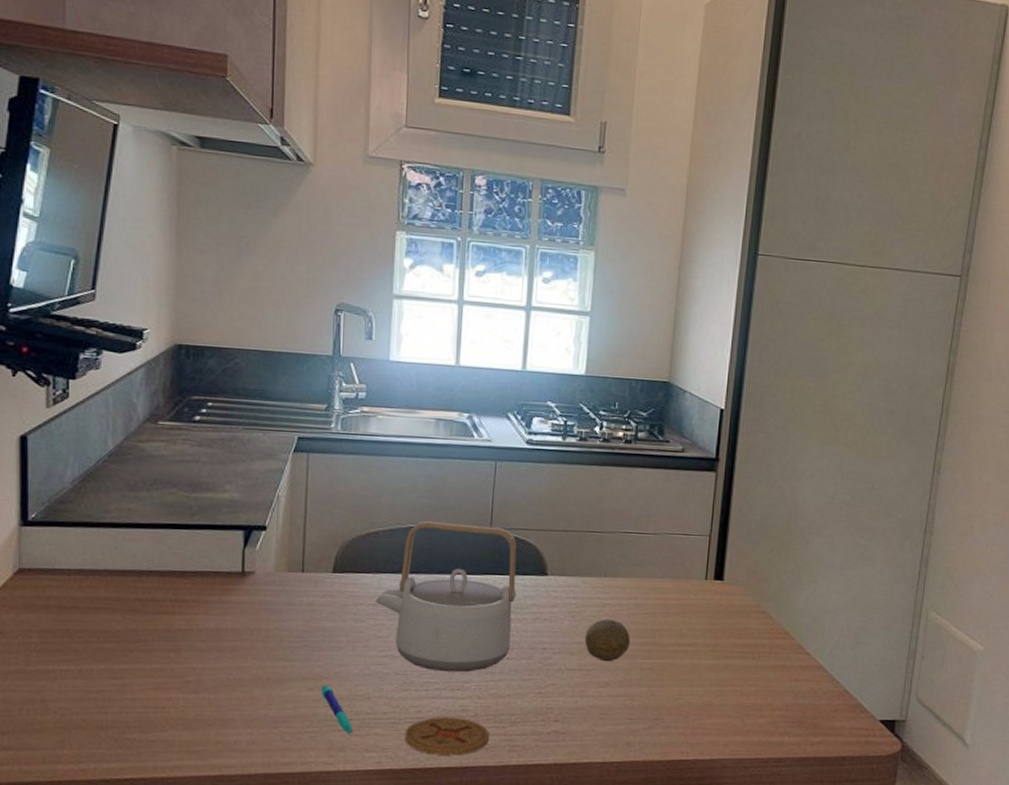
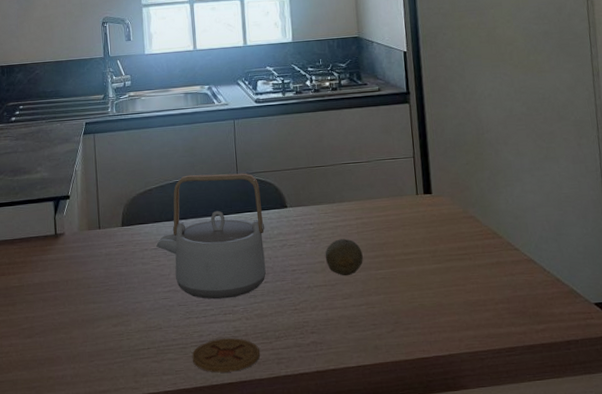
pen: present [321,685,353,735] -> none [123,321,152,362]

